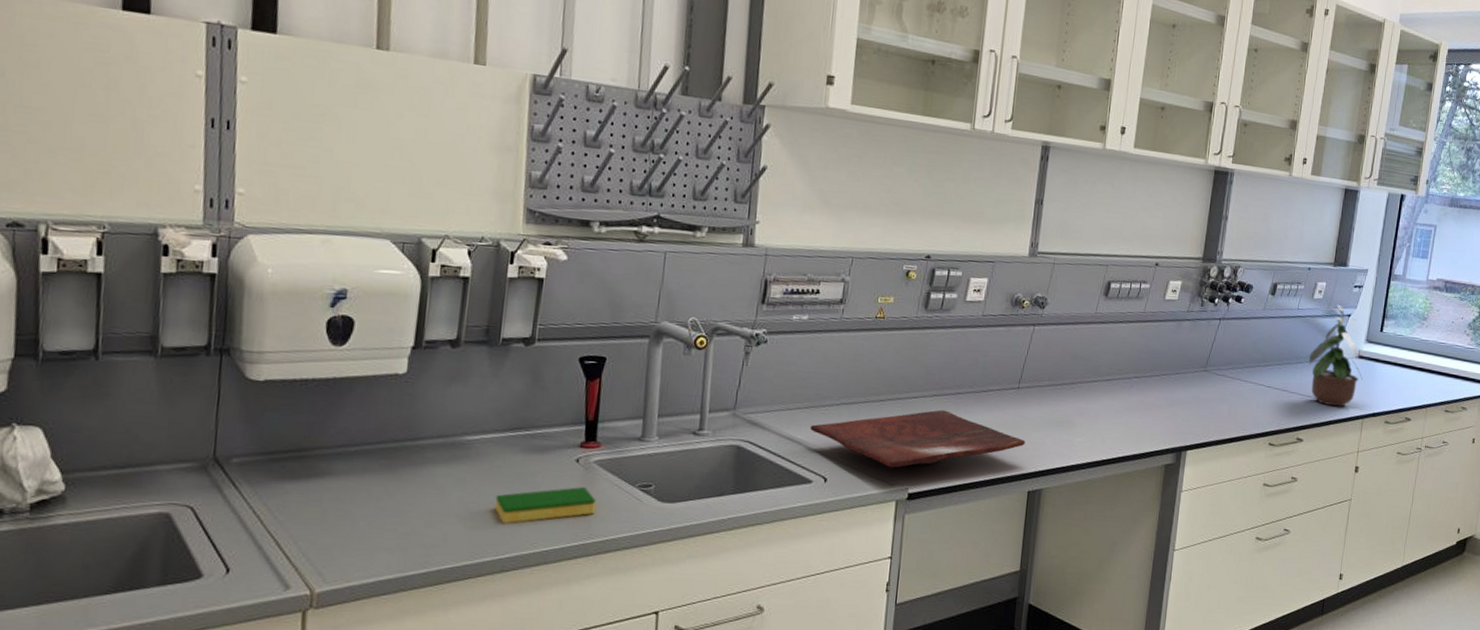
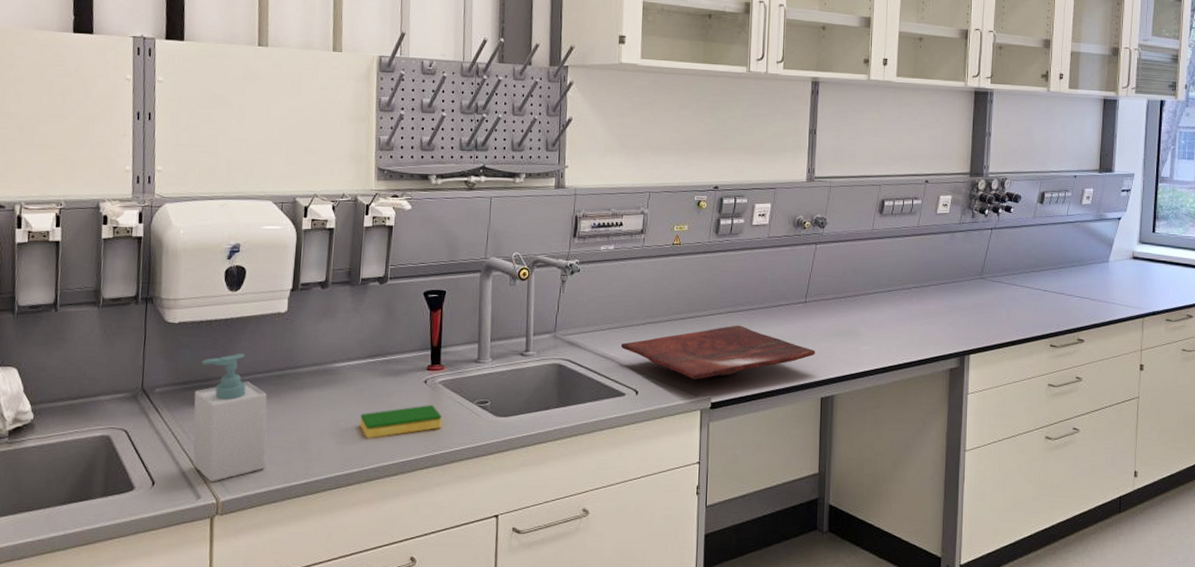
soap bottle: none [281,419,379,571] -> present [193,353,267,482]
potted plant: present [1309,304,1363,407] -> none [1083,208,1139,307]

